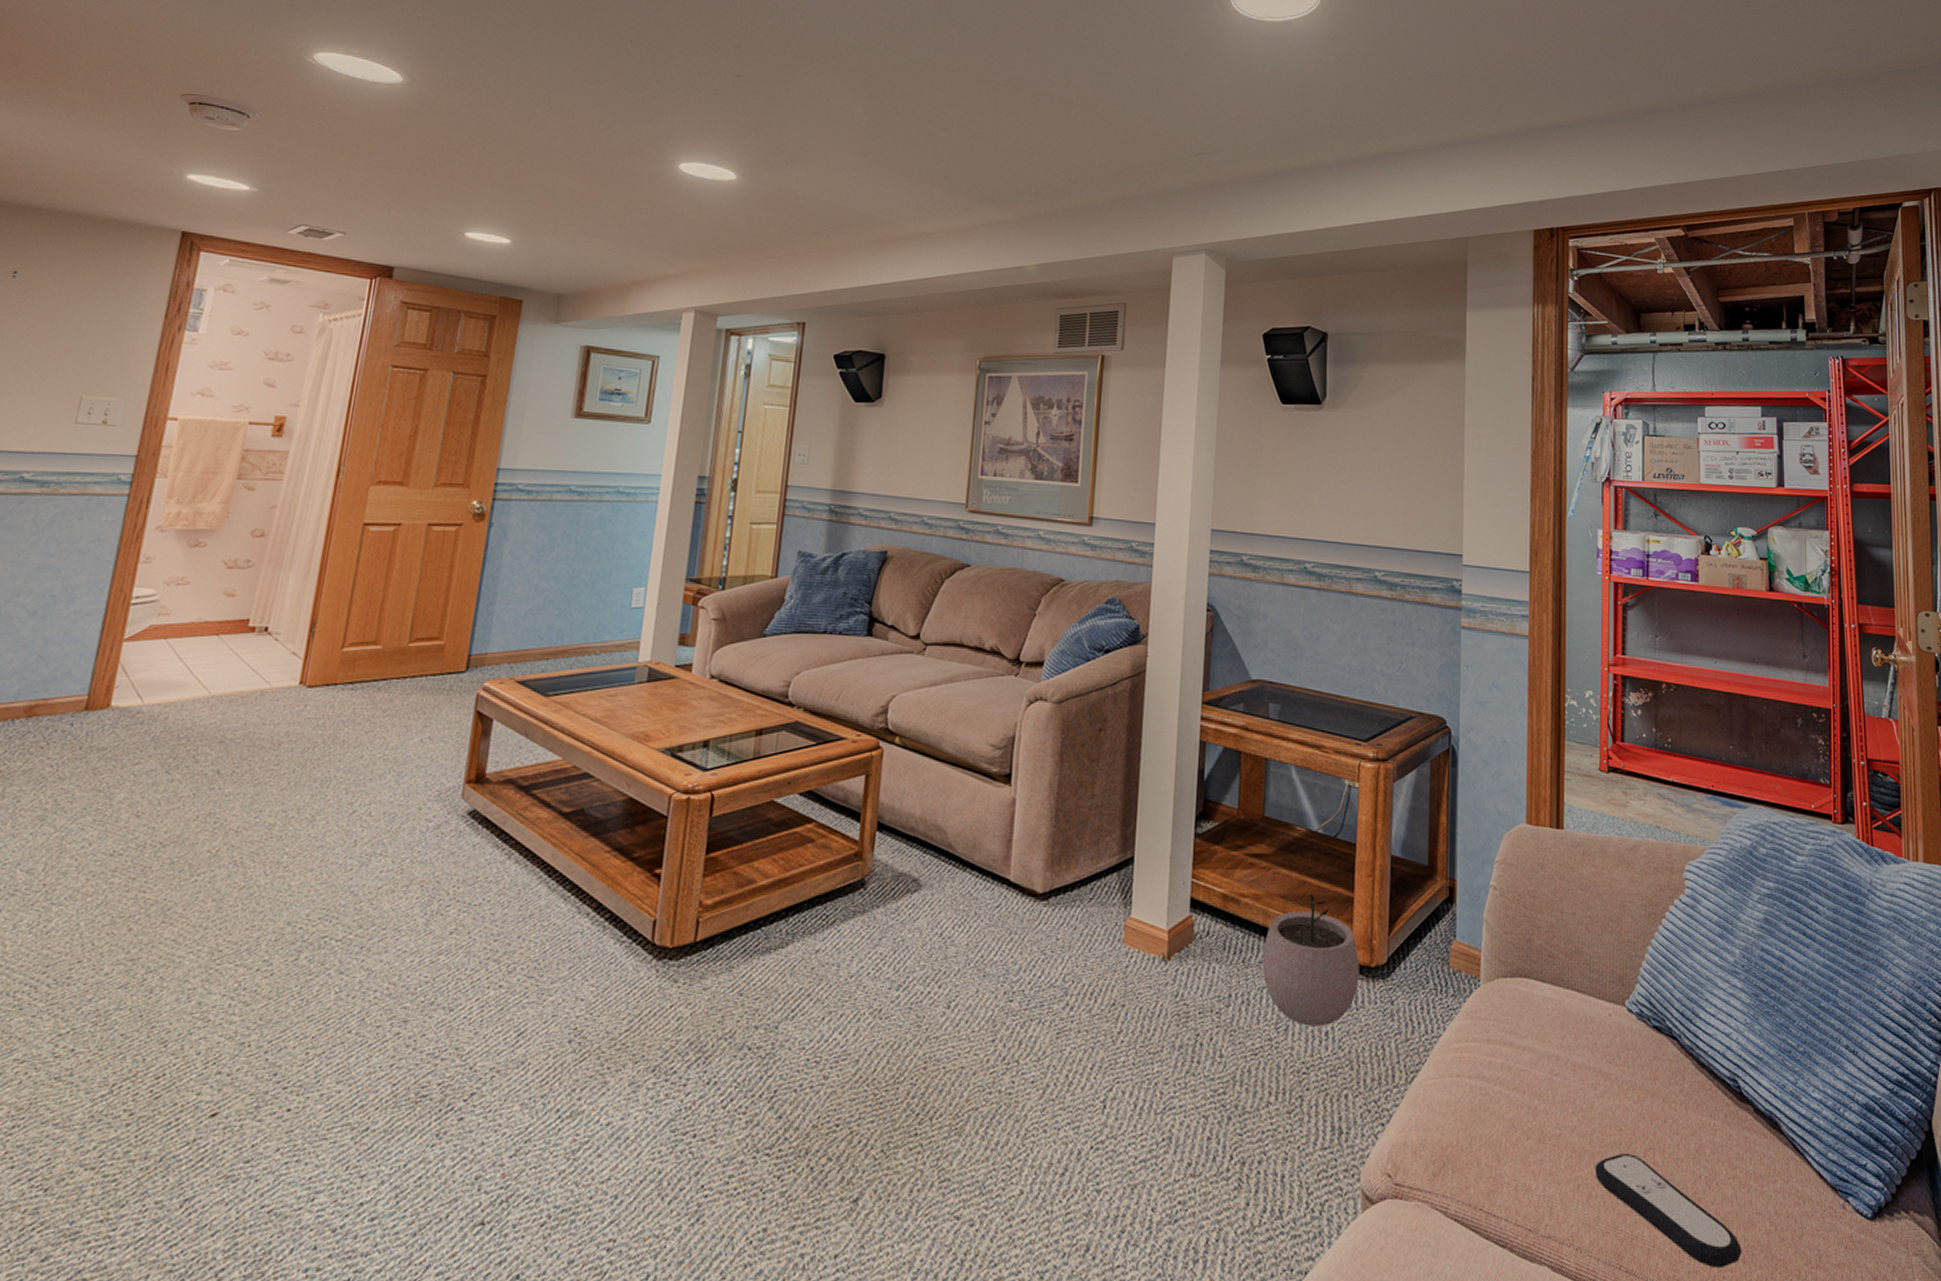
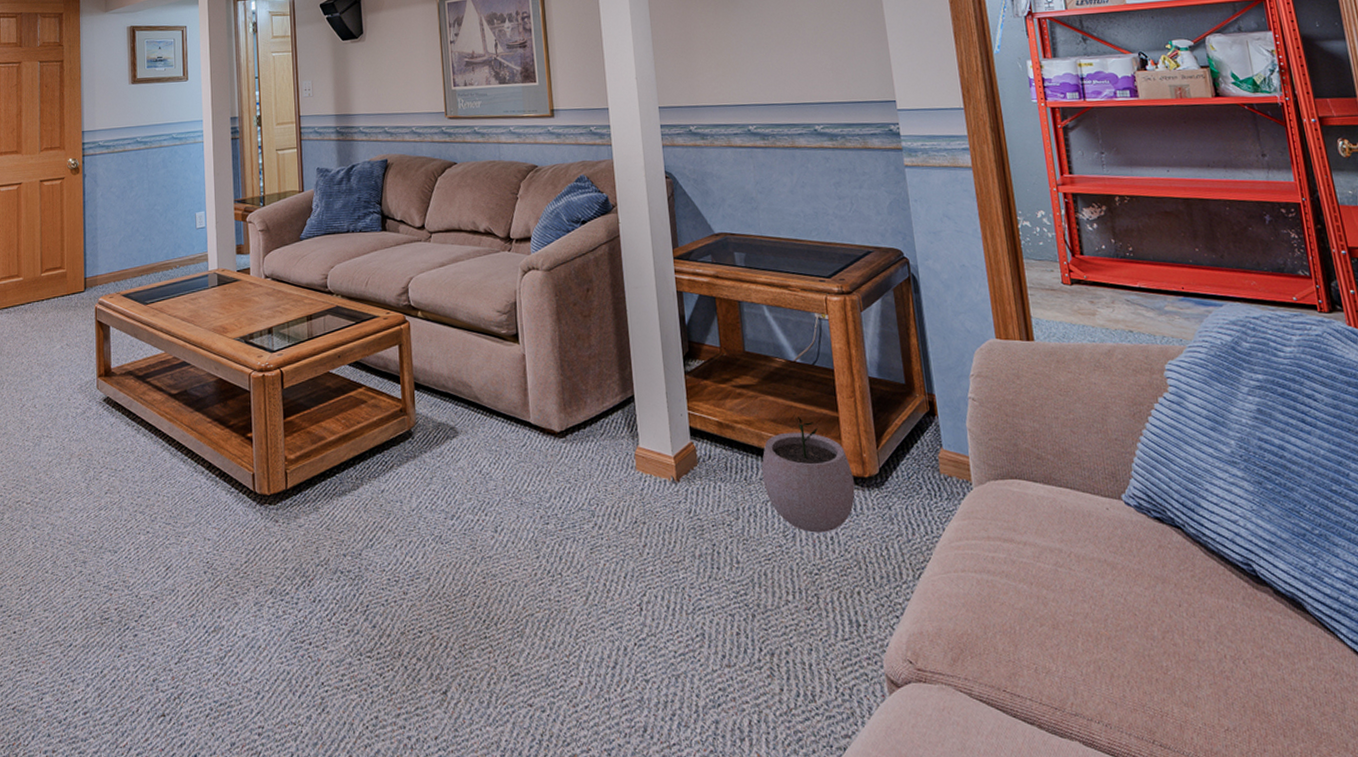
remote control: present [1595,1153,1742,1269] -> none [1113,635,1281,742]

